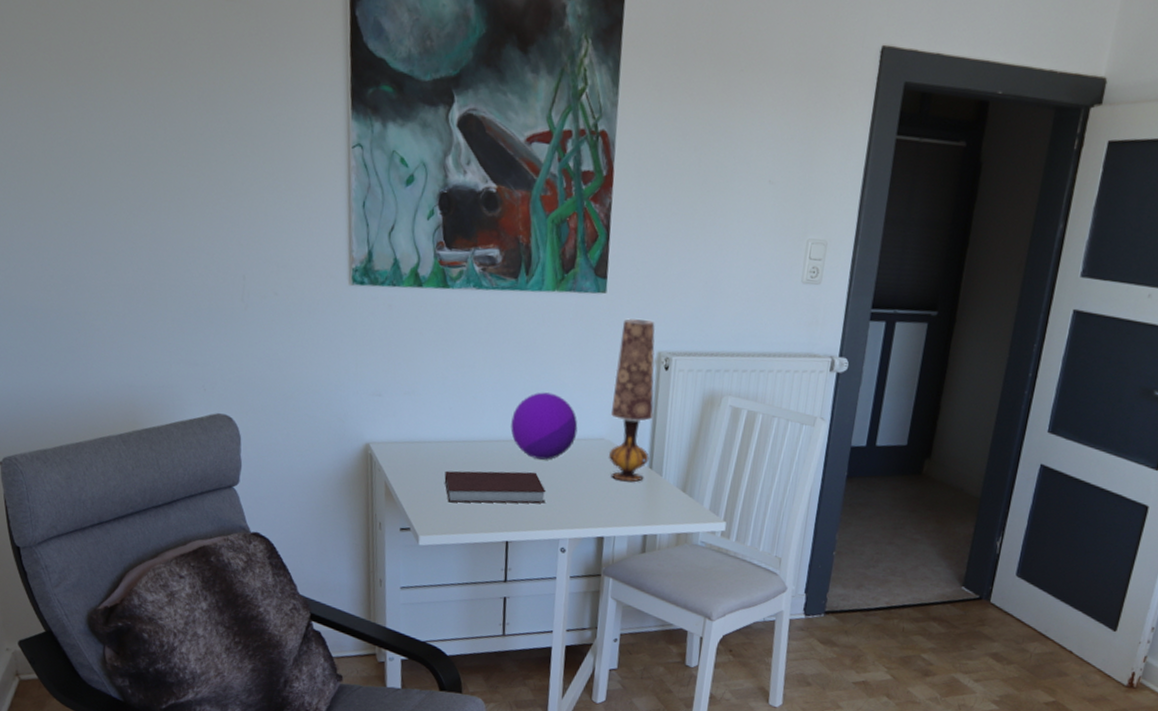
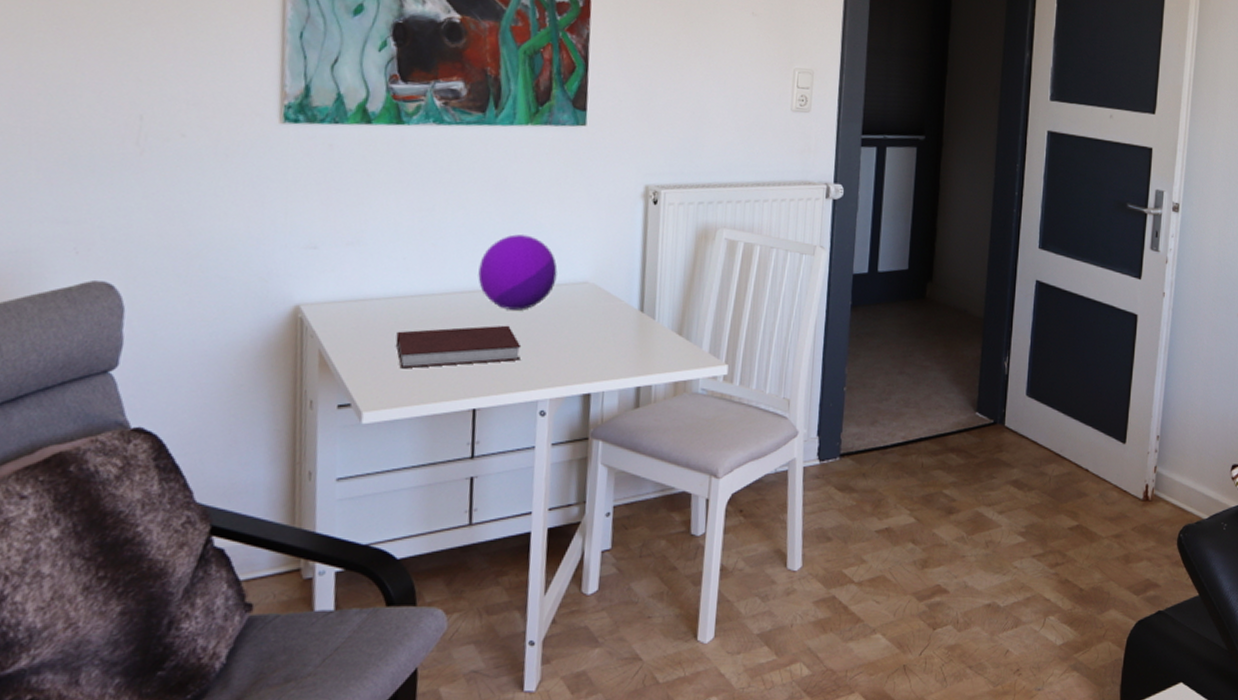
table lamp: present [609,318,655,482] -> none [594,151,643,329]

